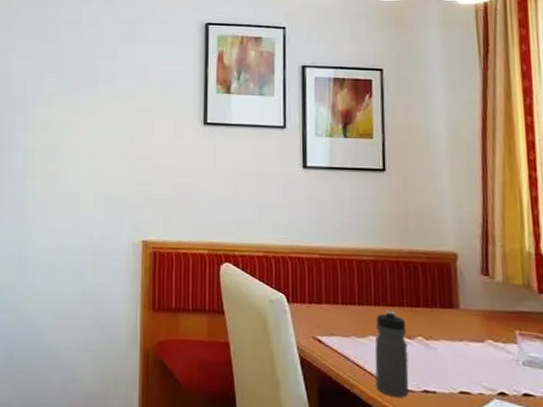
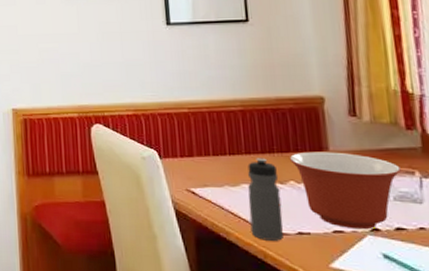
mixing bowl: none [418,308,531,393] -> present [289,151,401,230]

